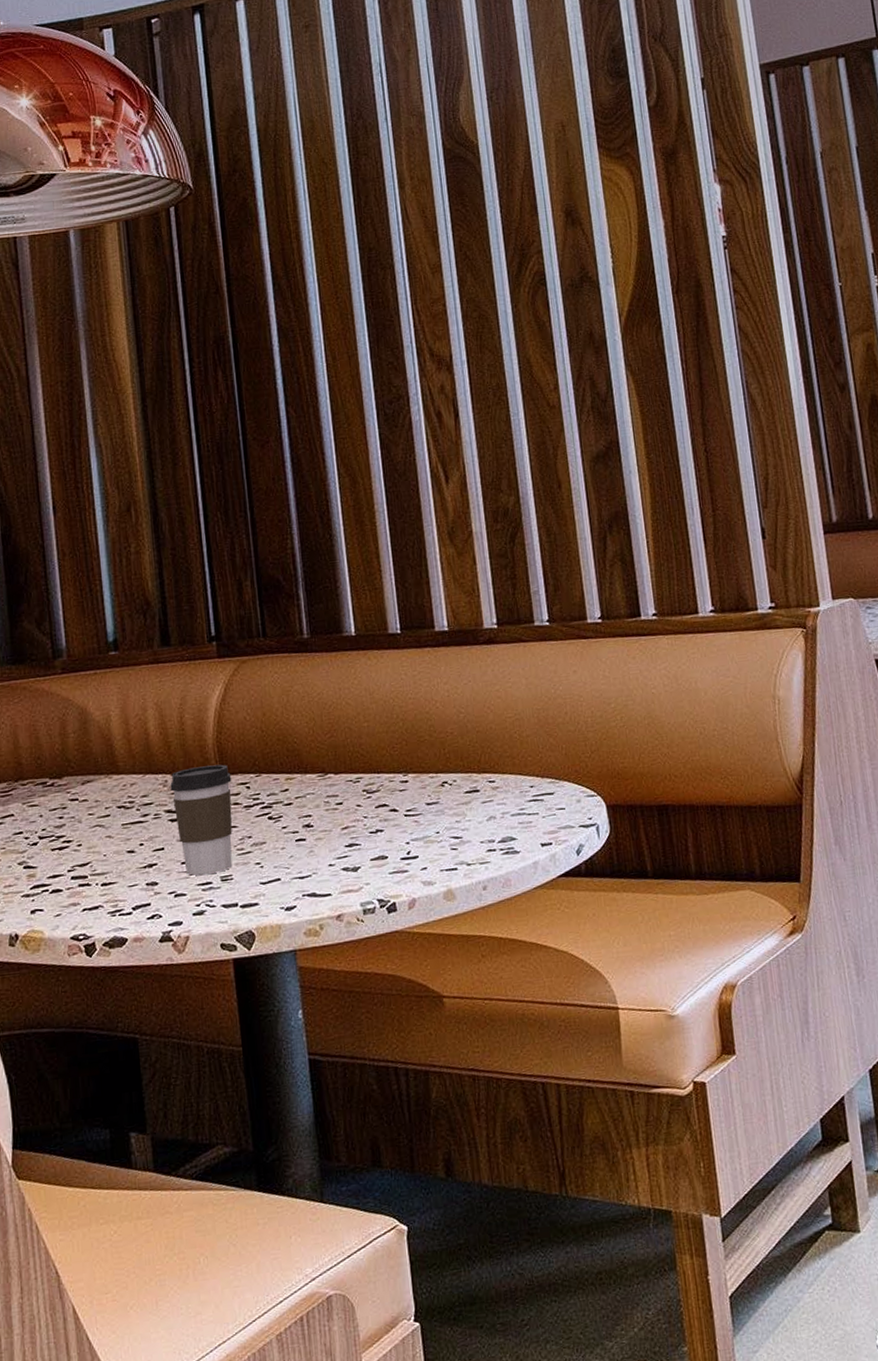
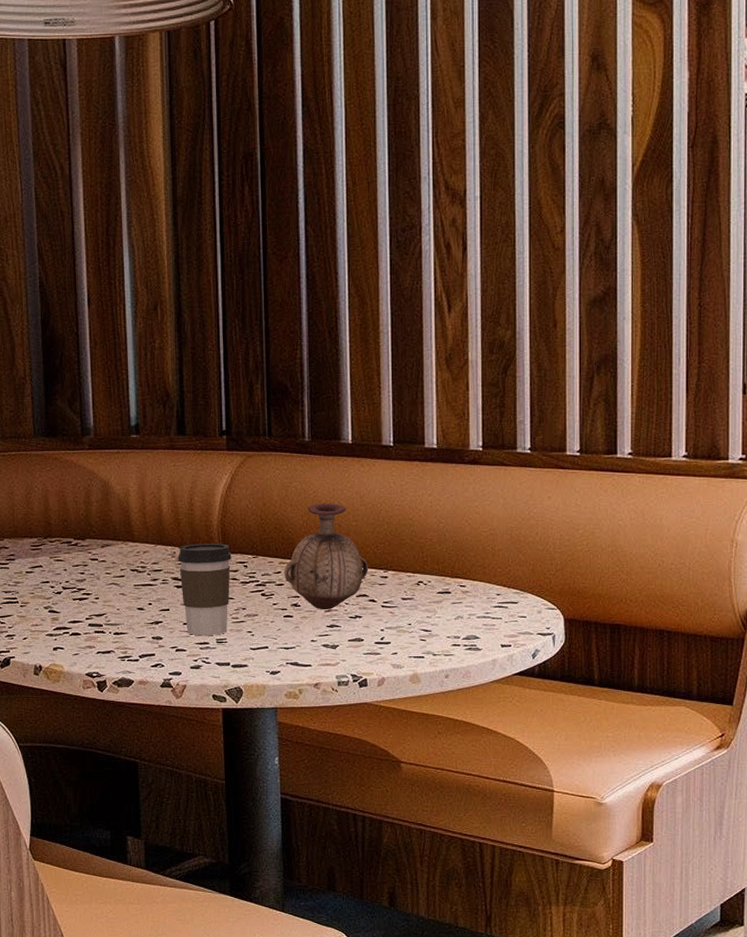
vase: none [292,704,387,828] -> present [284,503,369,610]

